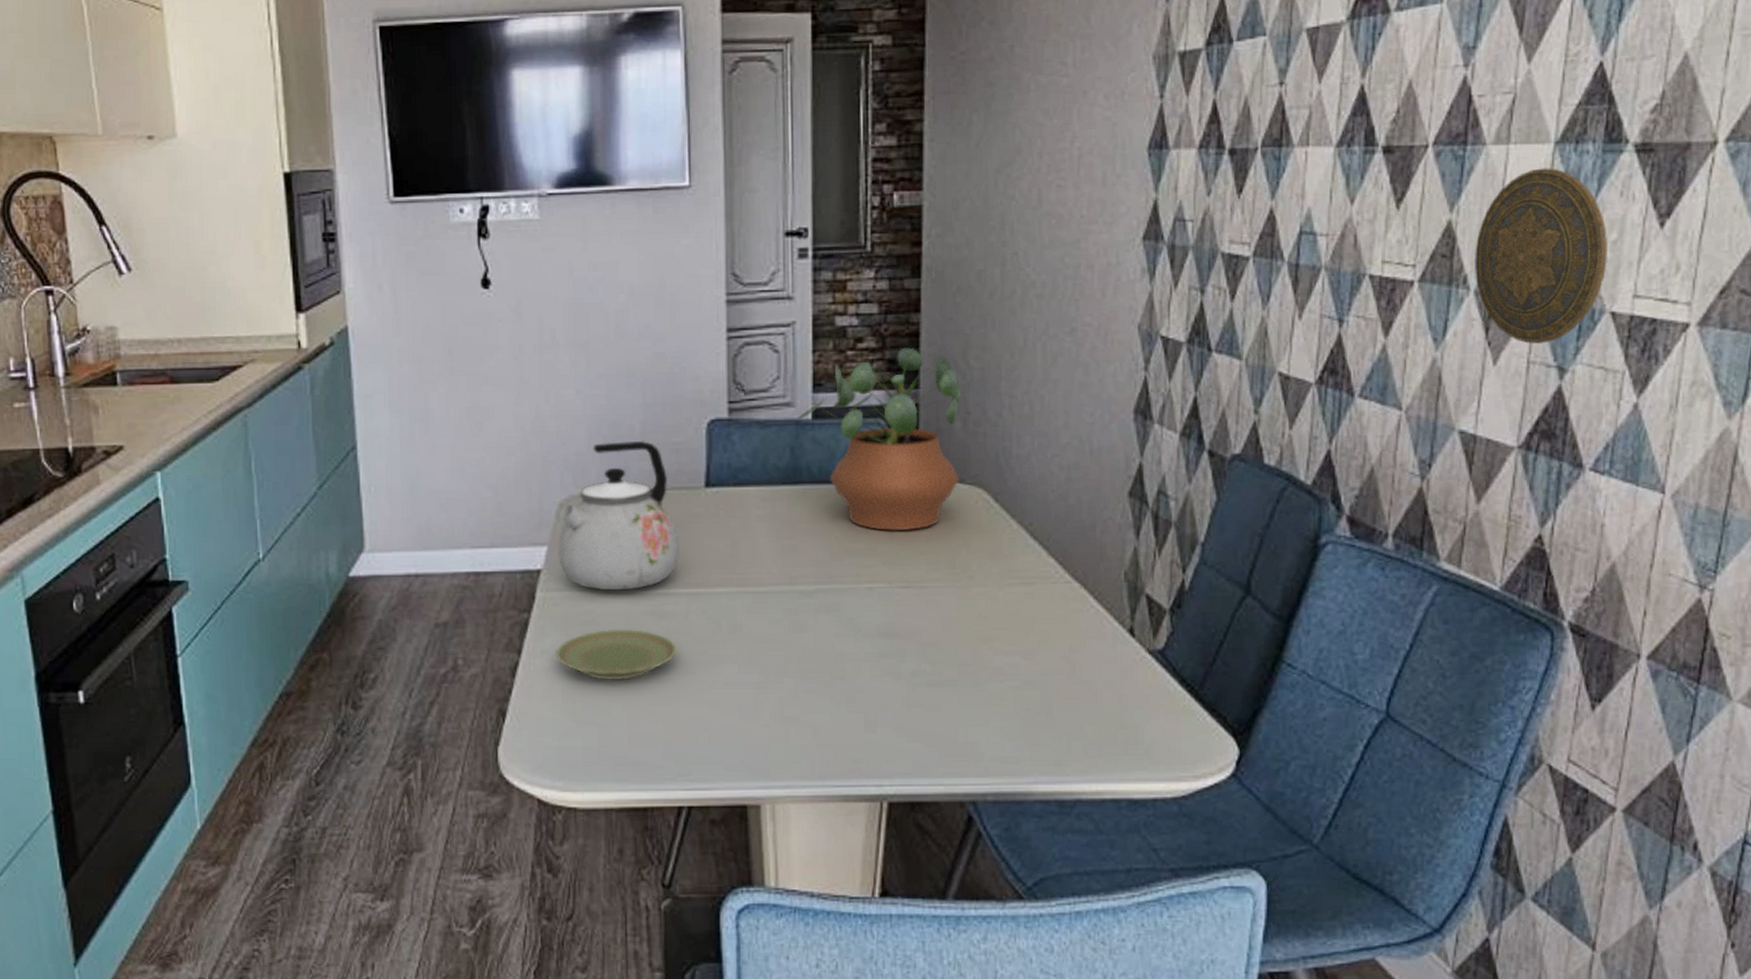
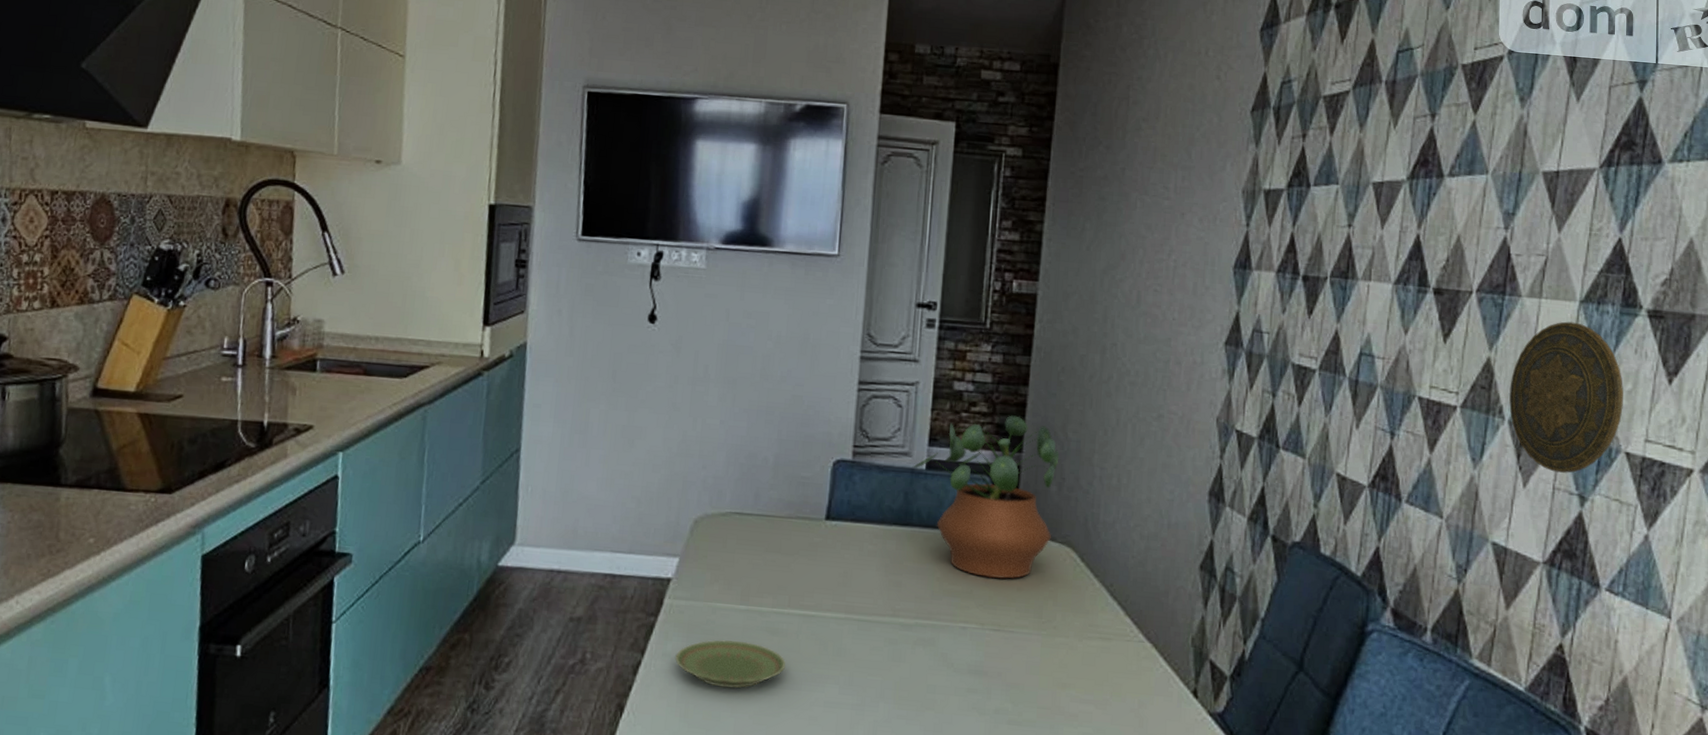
kettle: present [557,440,680,591] -> none [688,470,798,606]

